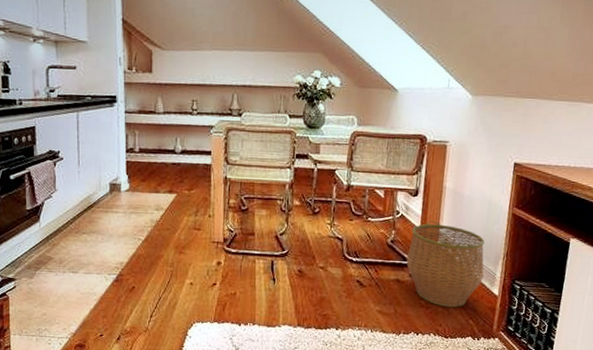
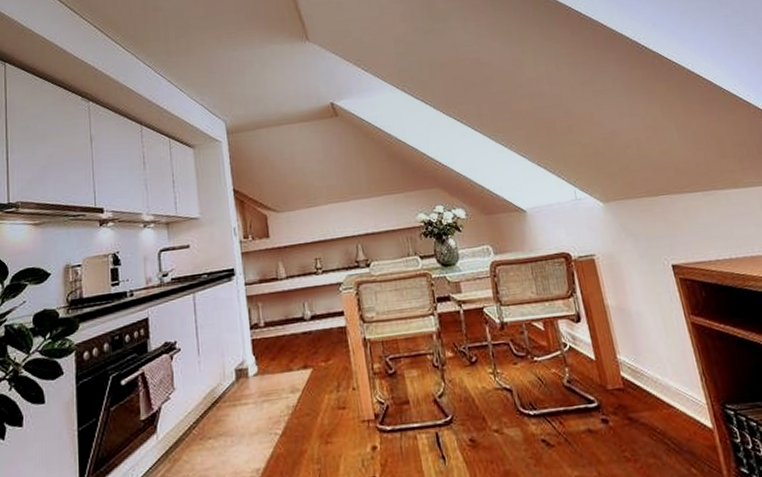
basket: present [406,221,485,307] -> none [586,347,688,456]

